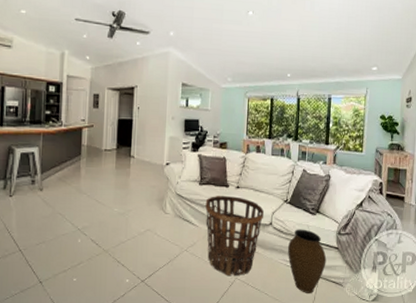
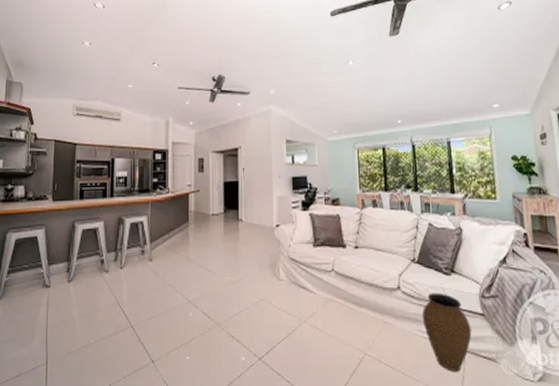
basket: present [205,196,264,276] -> none [322,258,389,352]

